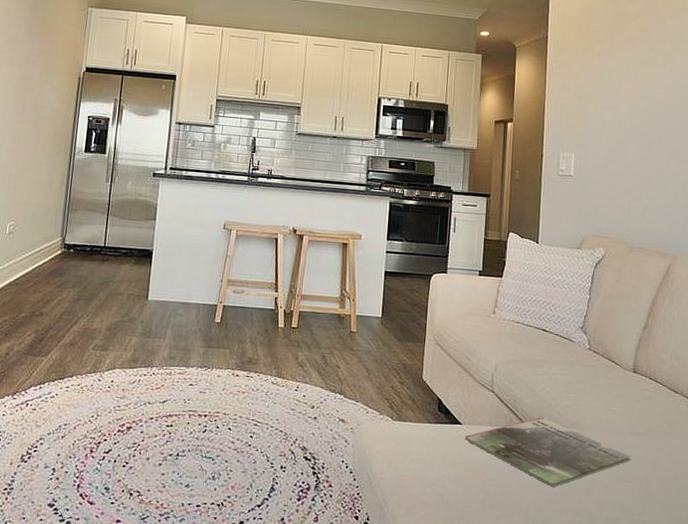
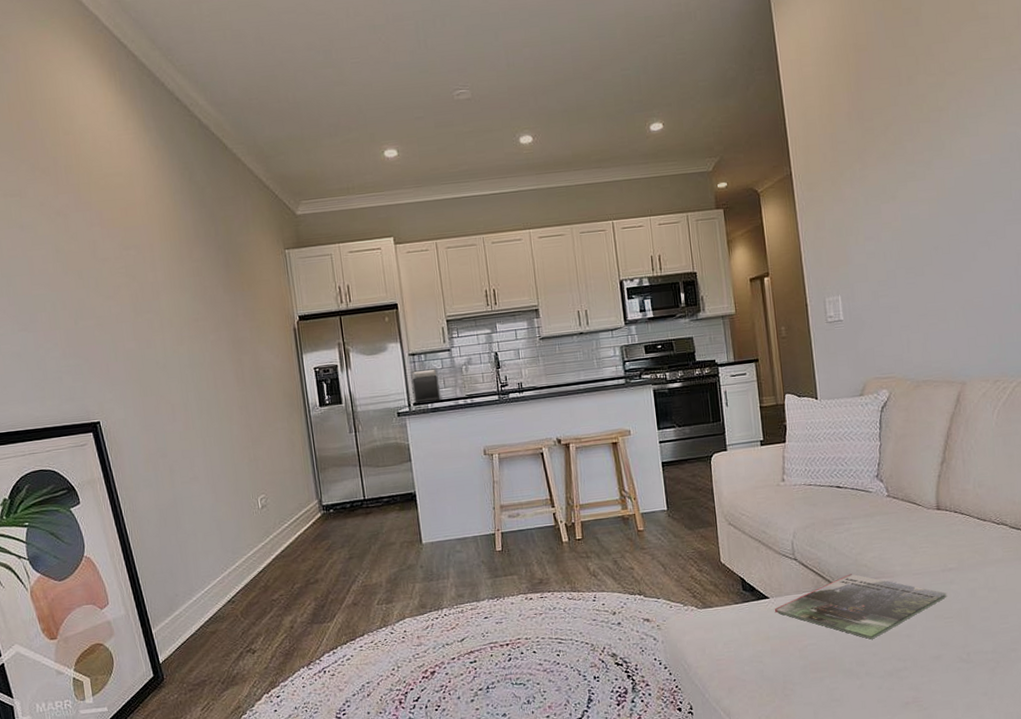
coffee maker: none [171,138,200,171] -> present [412,368,443,404]

